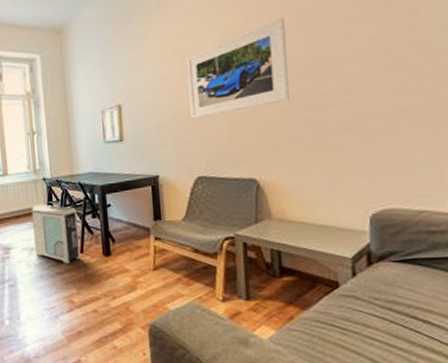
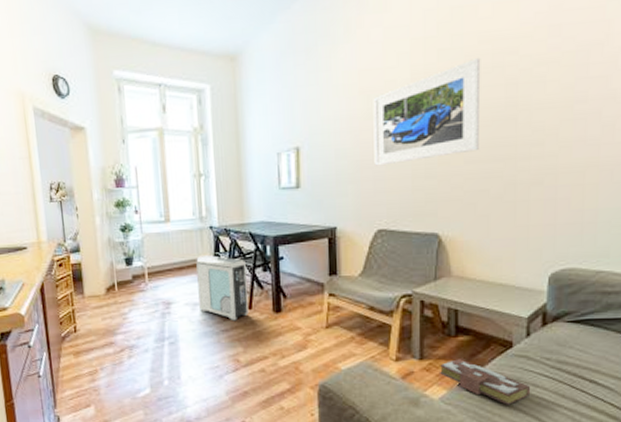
book: none [267,299,362,346] -> present [440,359,531,405]

